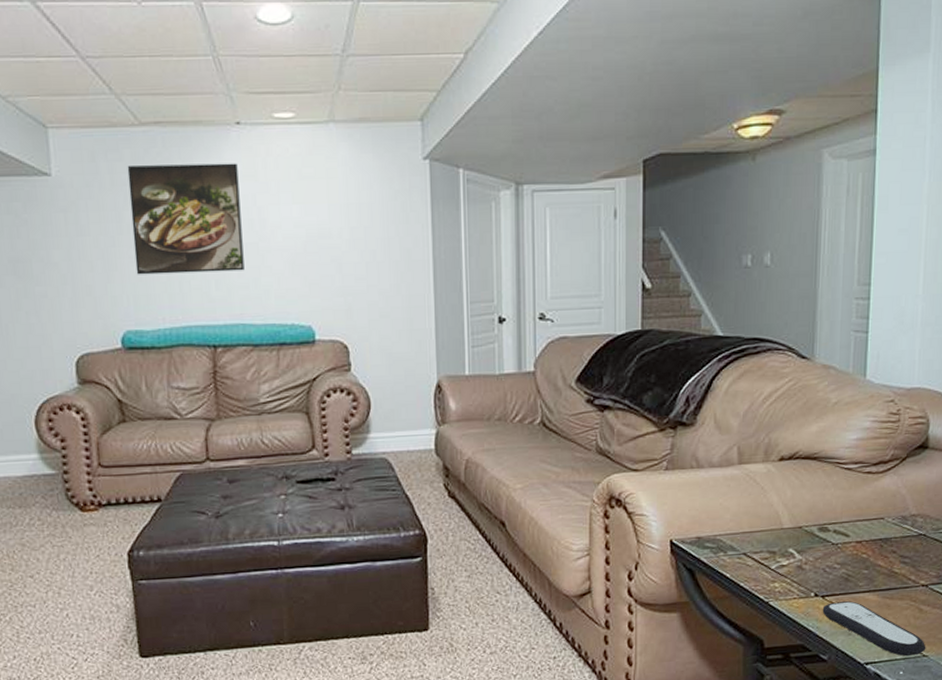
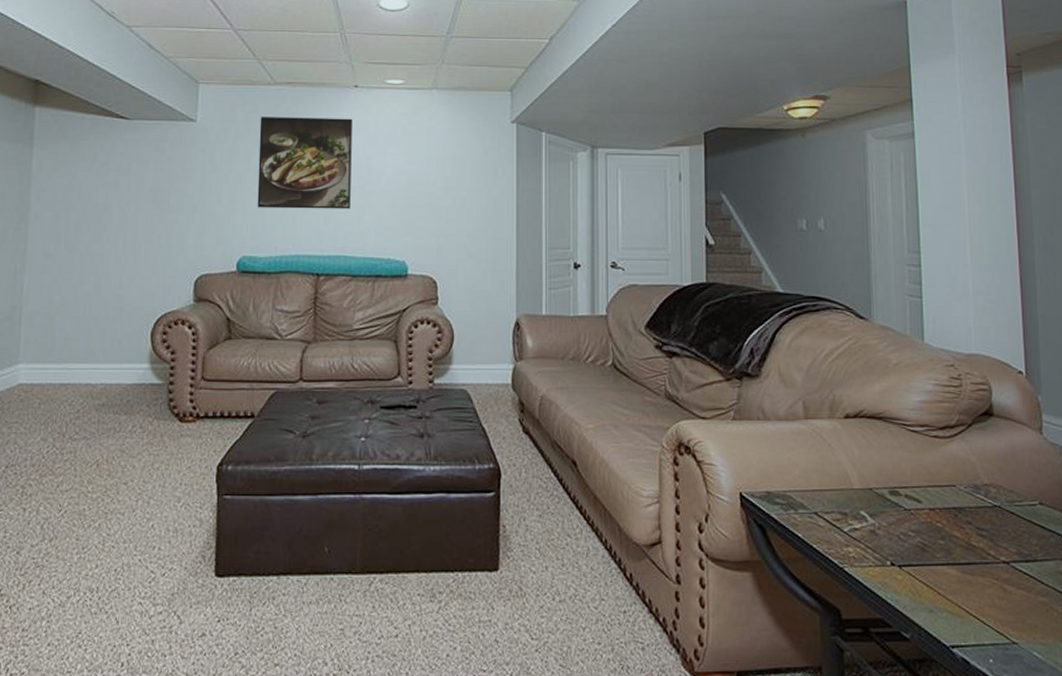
remote control: present [822,601,926,657] -> none [900,574,1015,642]

